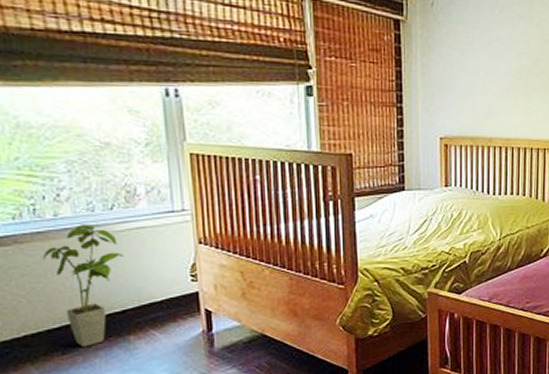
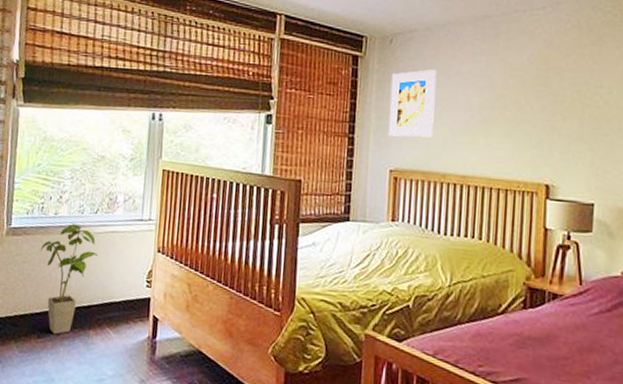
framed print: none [435,35,479,104] -> present [388,69,437,138]

